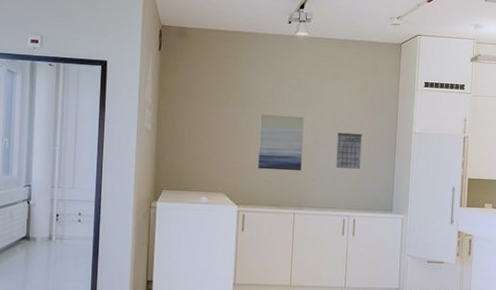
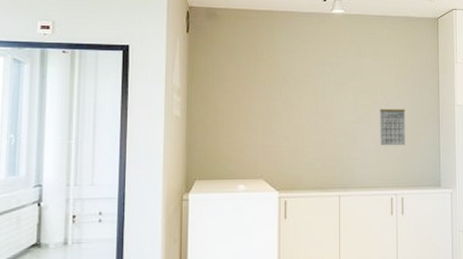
wall art: present [258,114,304,171] -> none [299,94,345,152]

